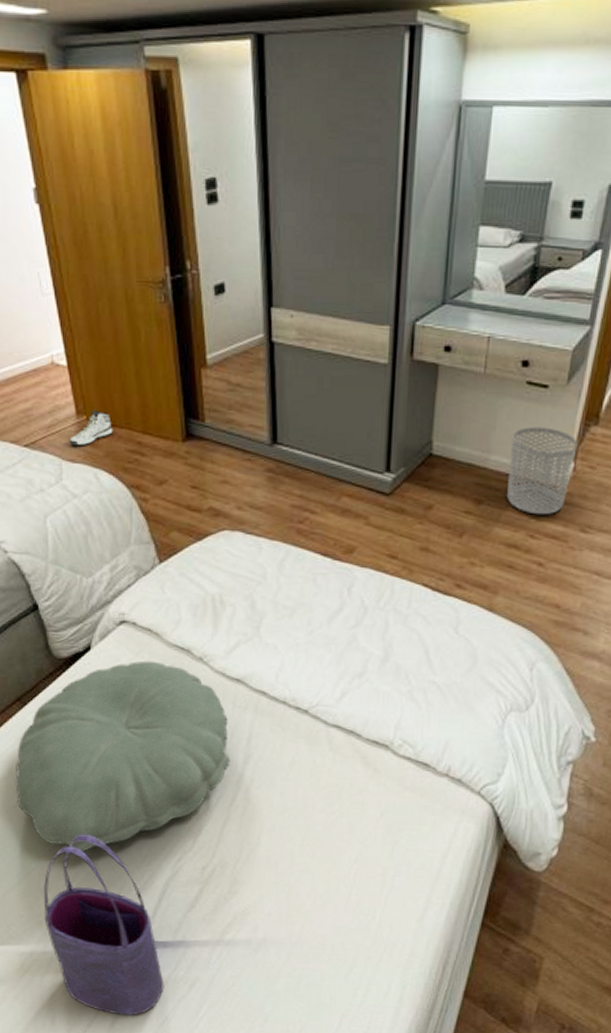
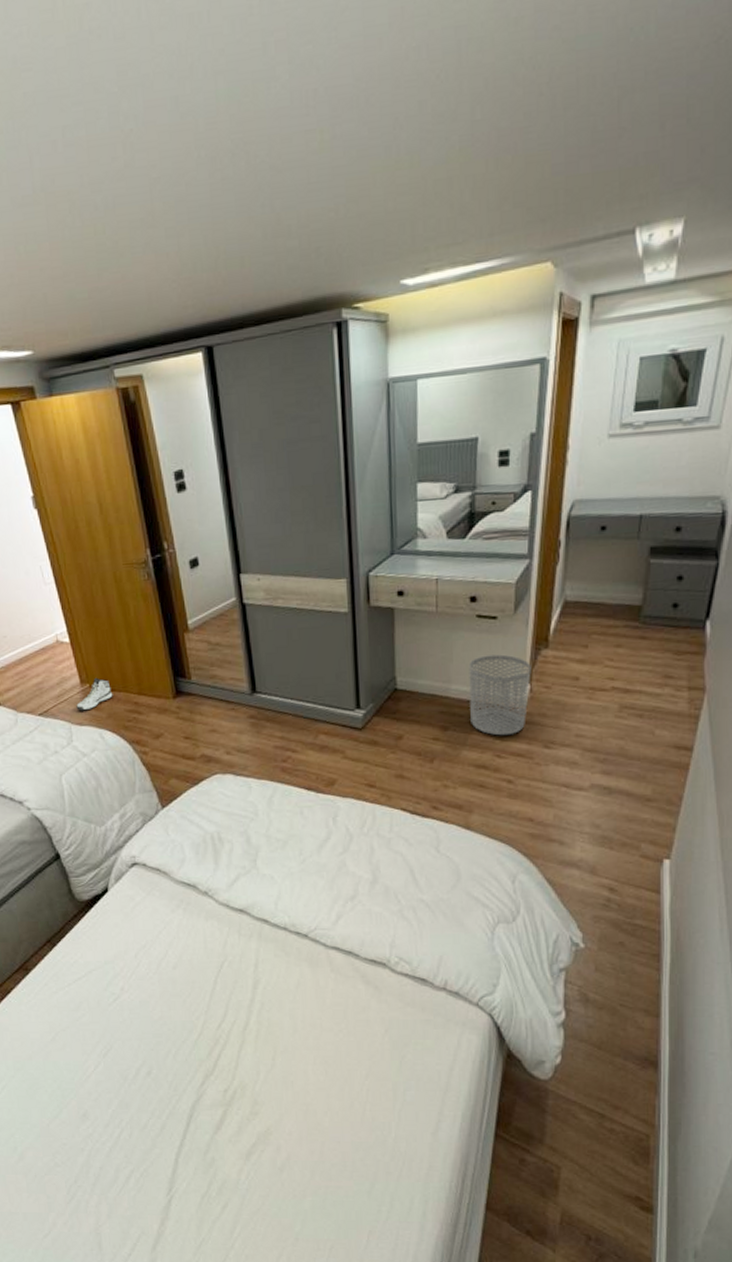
pillow: present [15,660,230,852] -> none [50,898,241,1080]
tote bag: present [43,834,164,1016] -> none [82,1063,199,1238]

